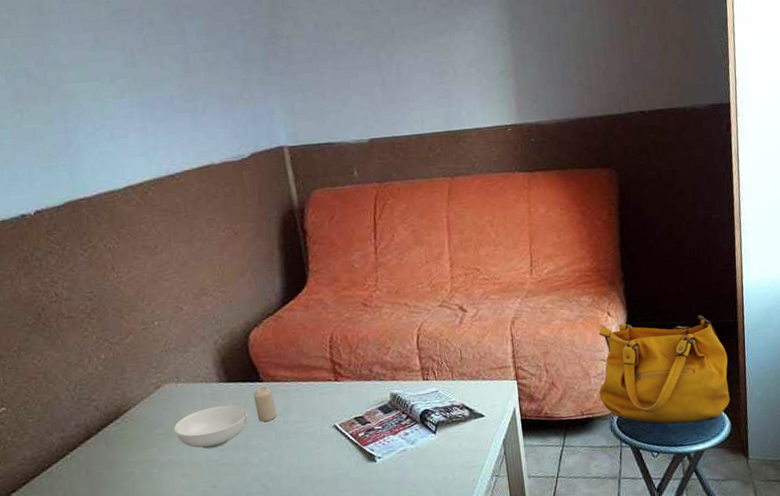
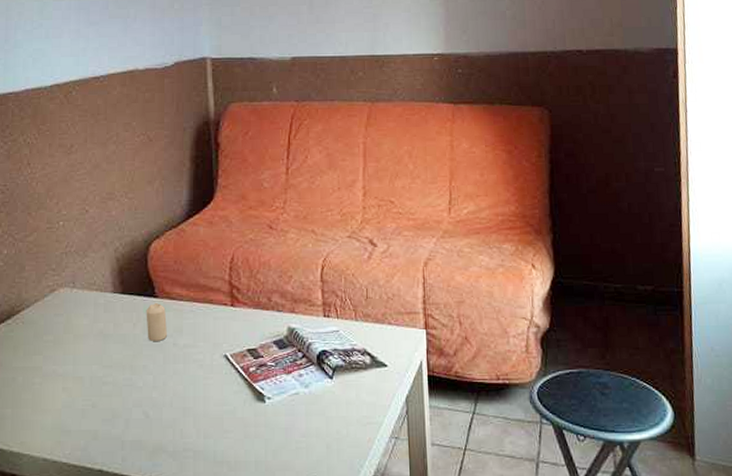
bowl: present [173,404,248,449] -> none [62,318,138,364]
handbag: present [598,315,730,424] -> none [518,277,673,406]

